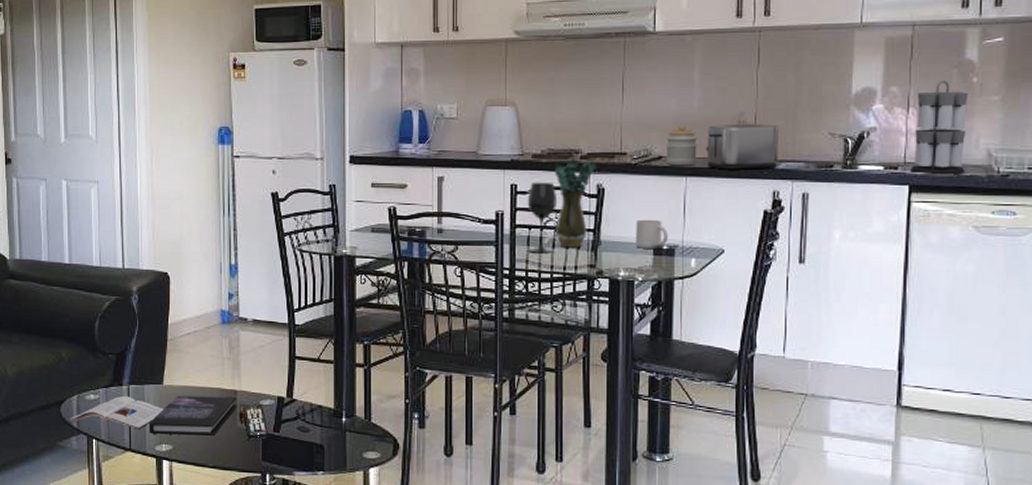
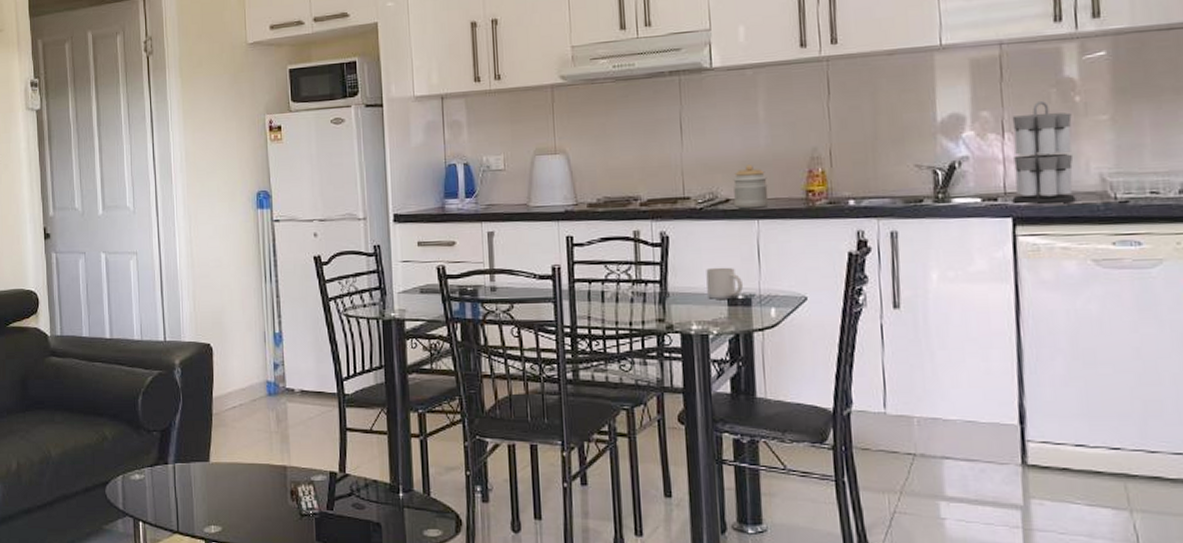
magazine: present [69,396,163,429] -> none [114,476,211,510]
book: present [148,395,237,436] -> none [196,473,288,515]
wineglass: present [527,182,556,253] -> none [585,232,619,309]
vase: present [555,155,598,248] -> none [613,202,660,302]
toaster: present [706,123,780,171] -> none [777,158,860,212]

